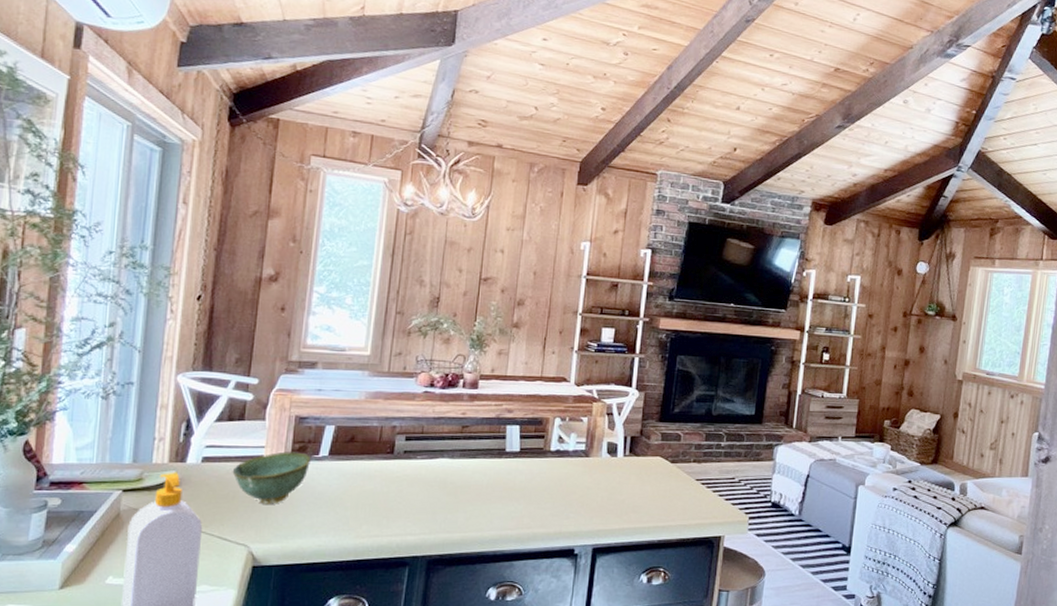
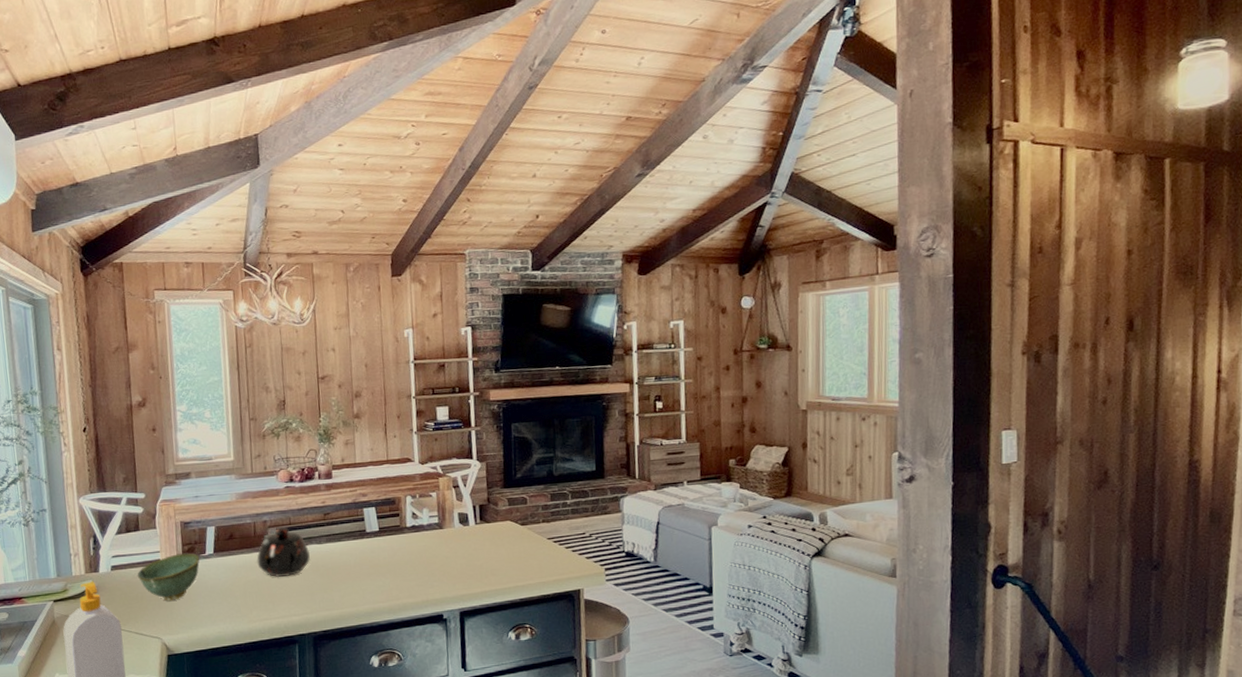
teapot: none [377,435,439,491] -> present [256,527,310,578]

